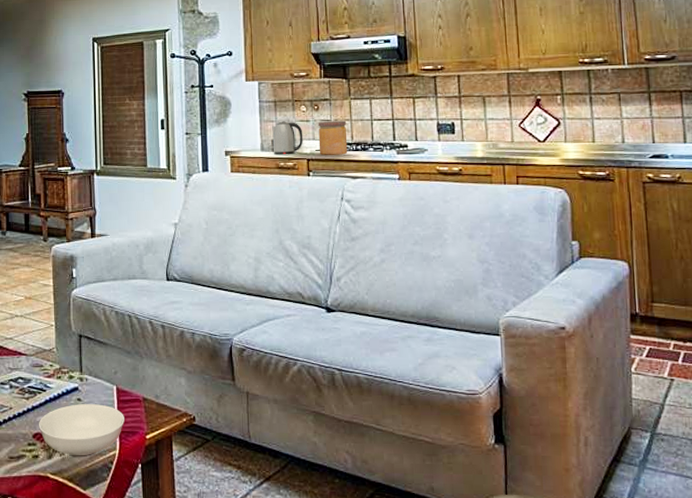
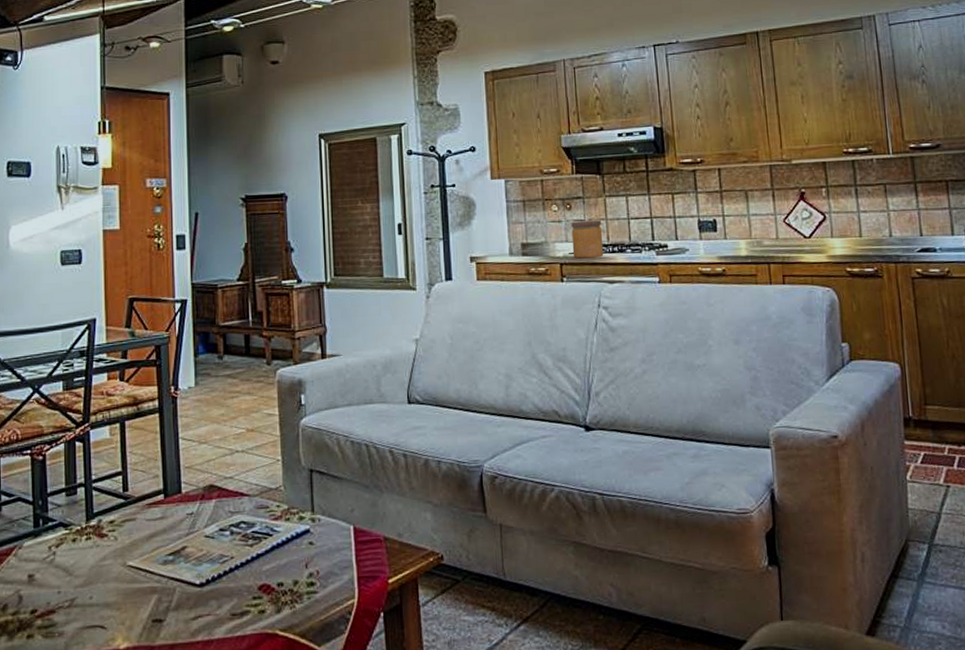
bowl: present [39,404,124,458] -> none [265,547,363,610]
kettle: present [272,121,304,155] -> none [521,222,556,260]

